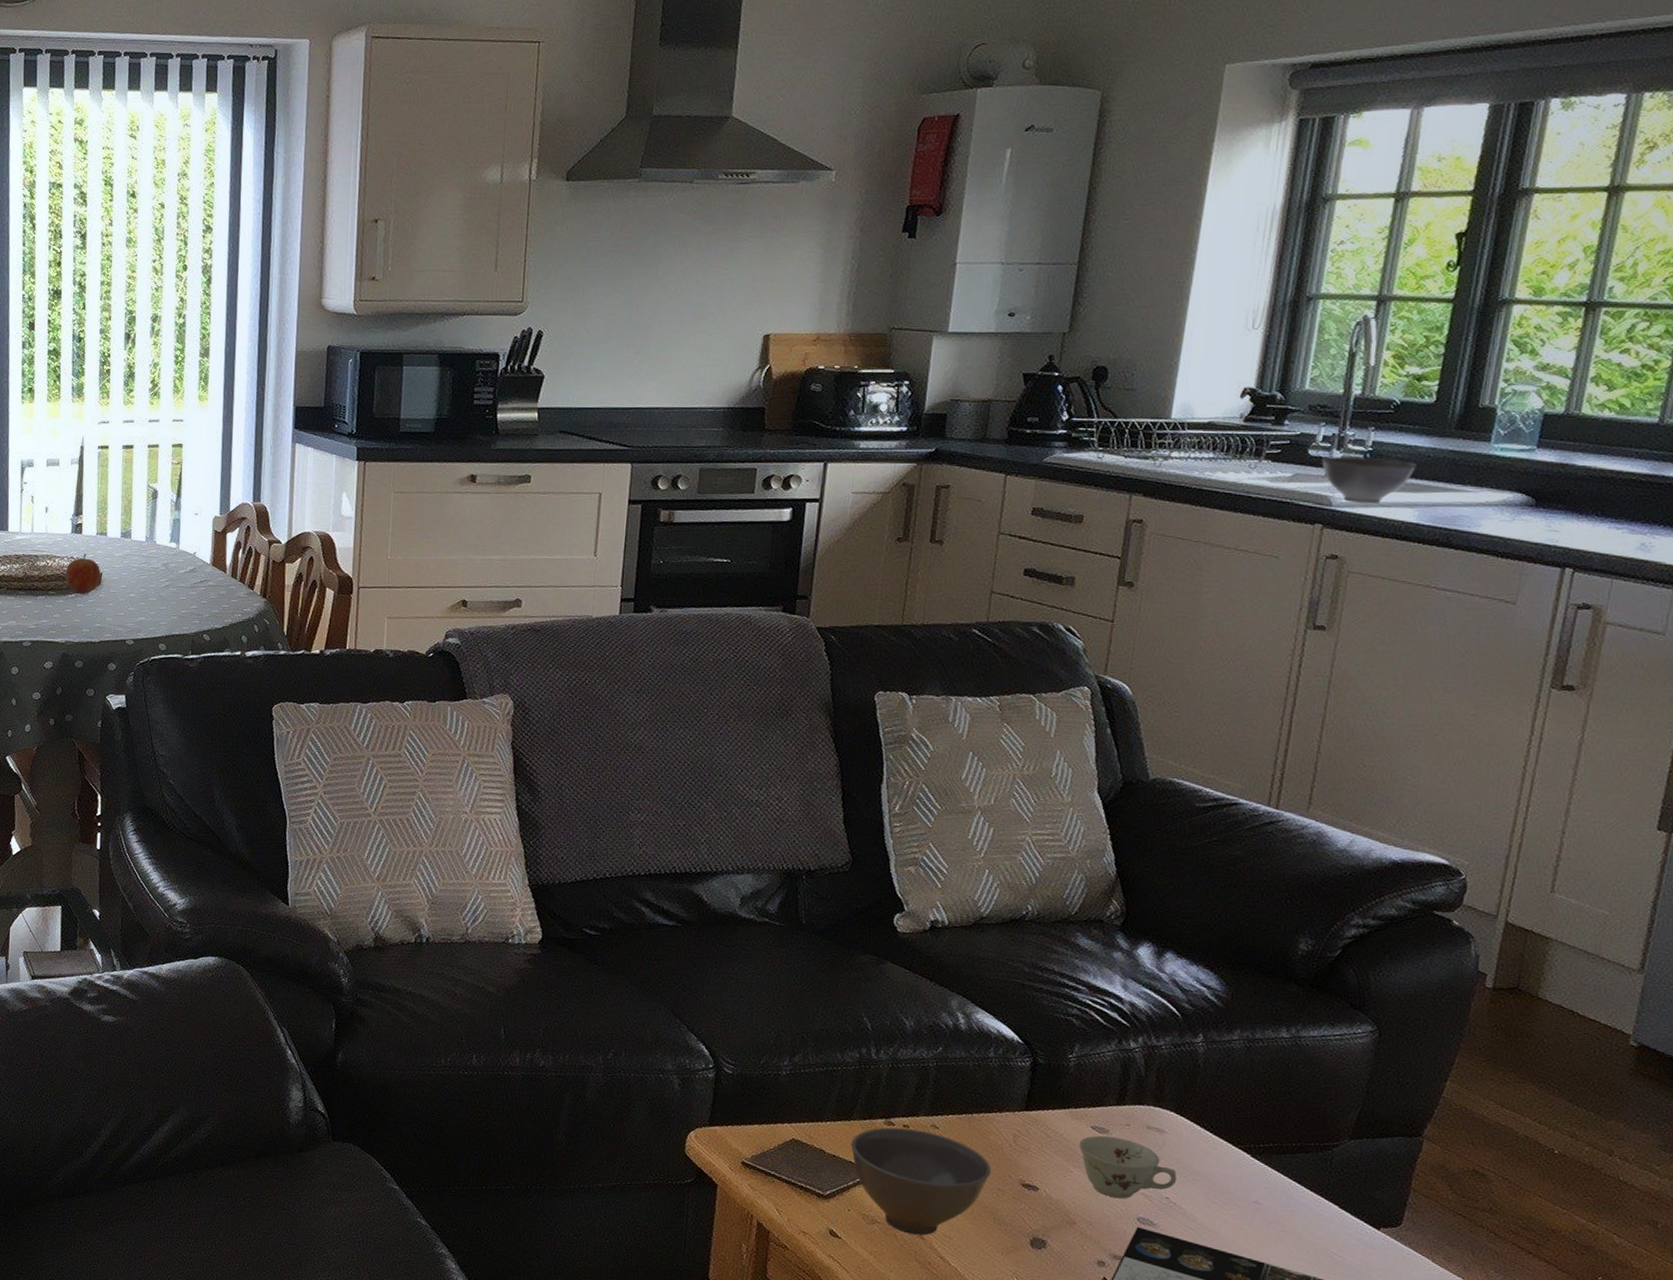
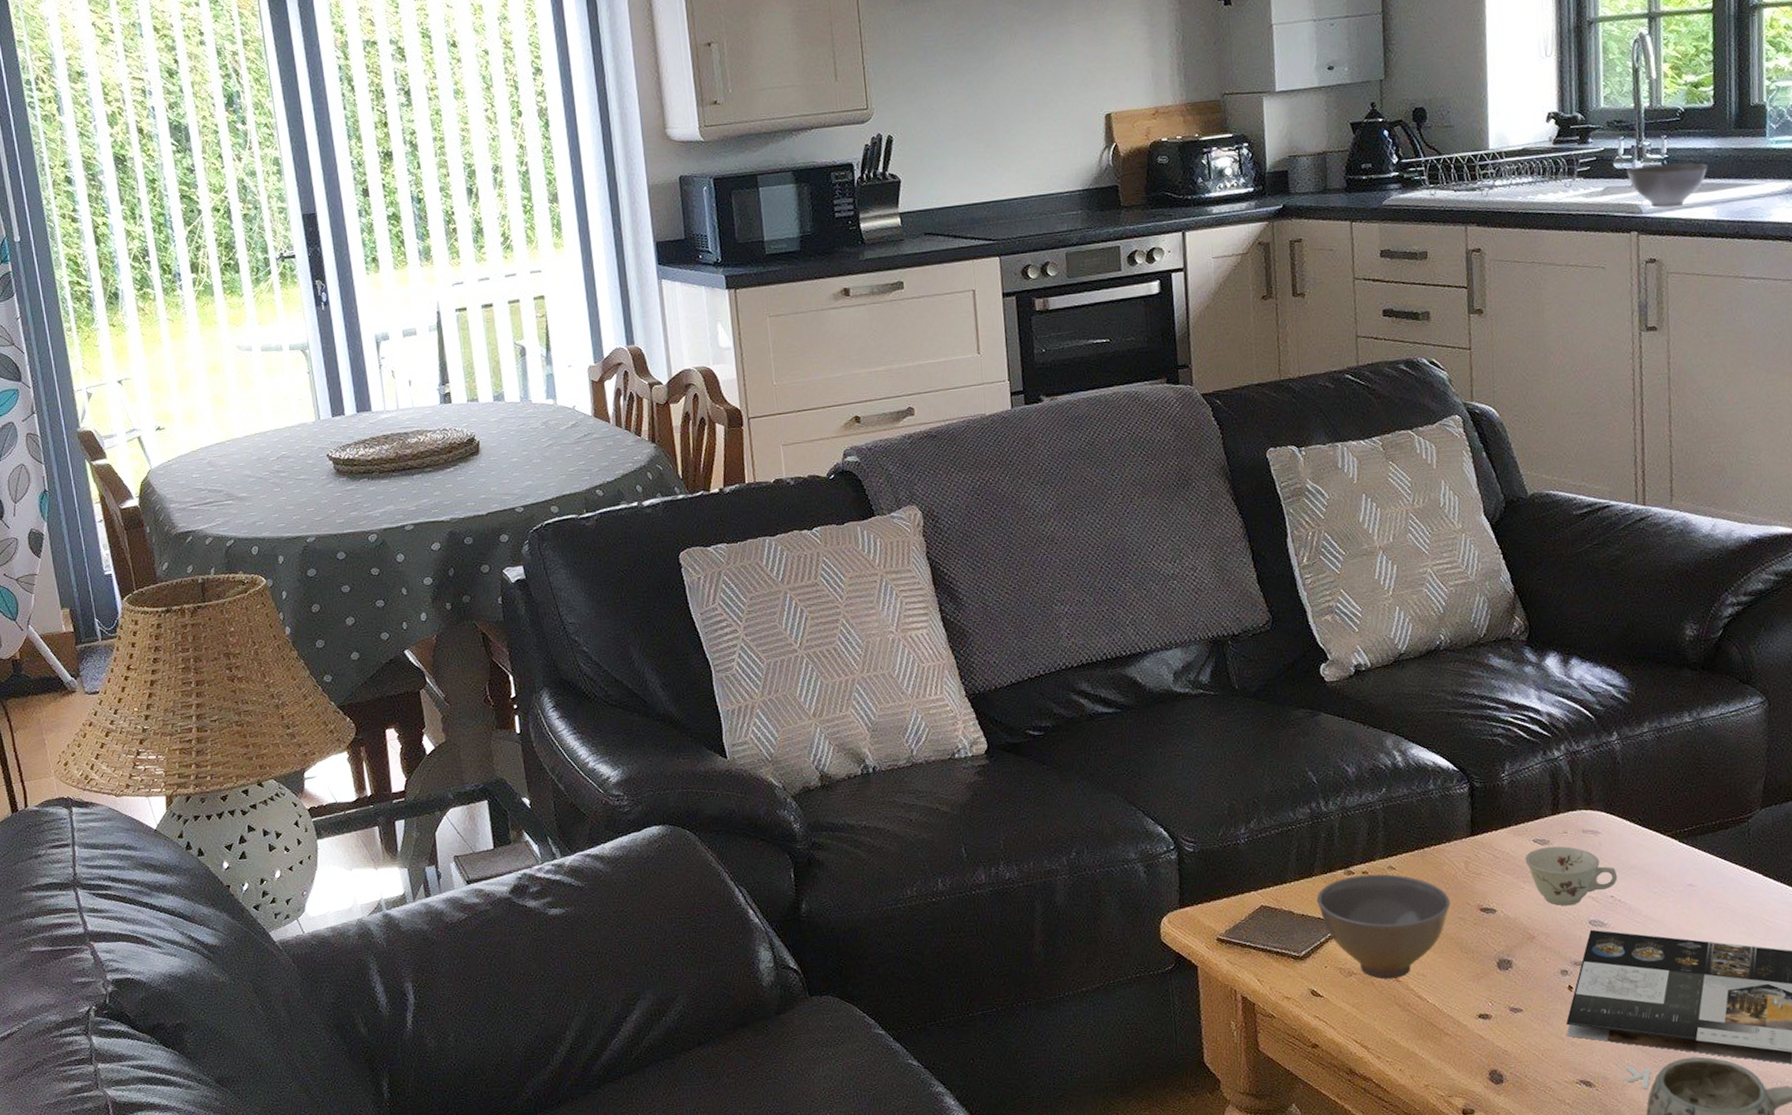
fruit: present [65,553,101,595] -> none [439,423,479,467]

